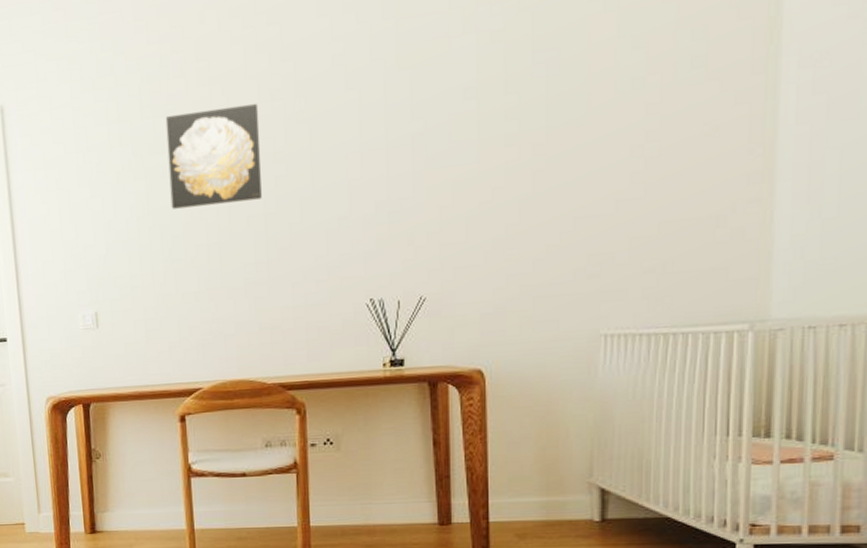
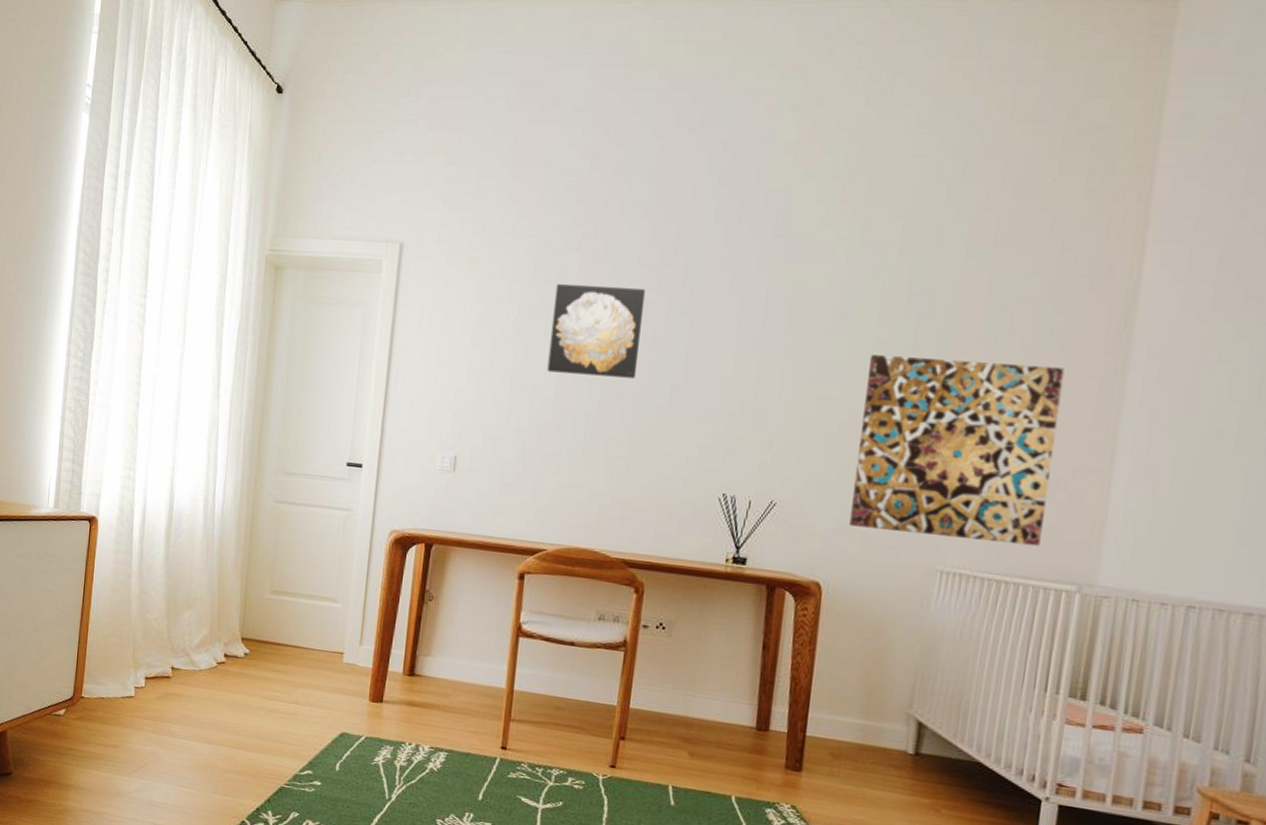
wall art: none [501,98,710,307] -> present [848,355,1064,547]

